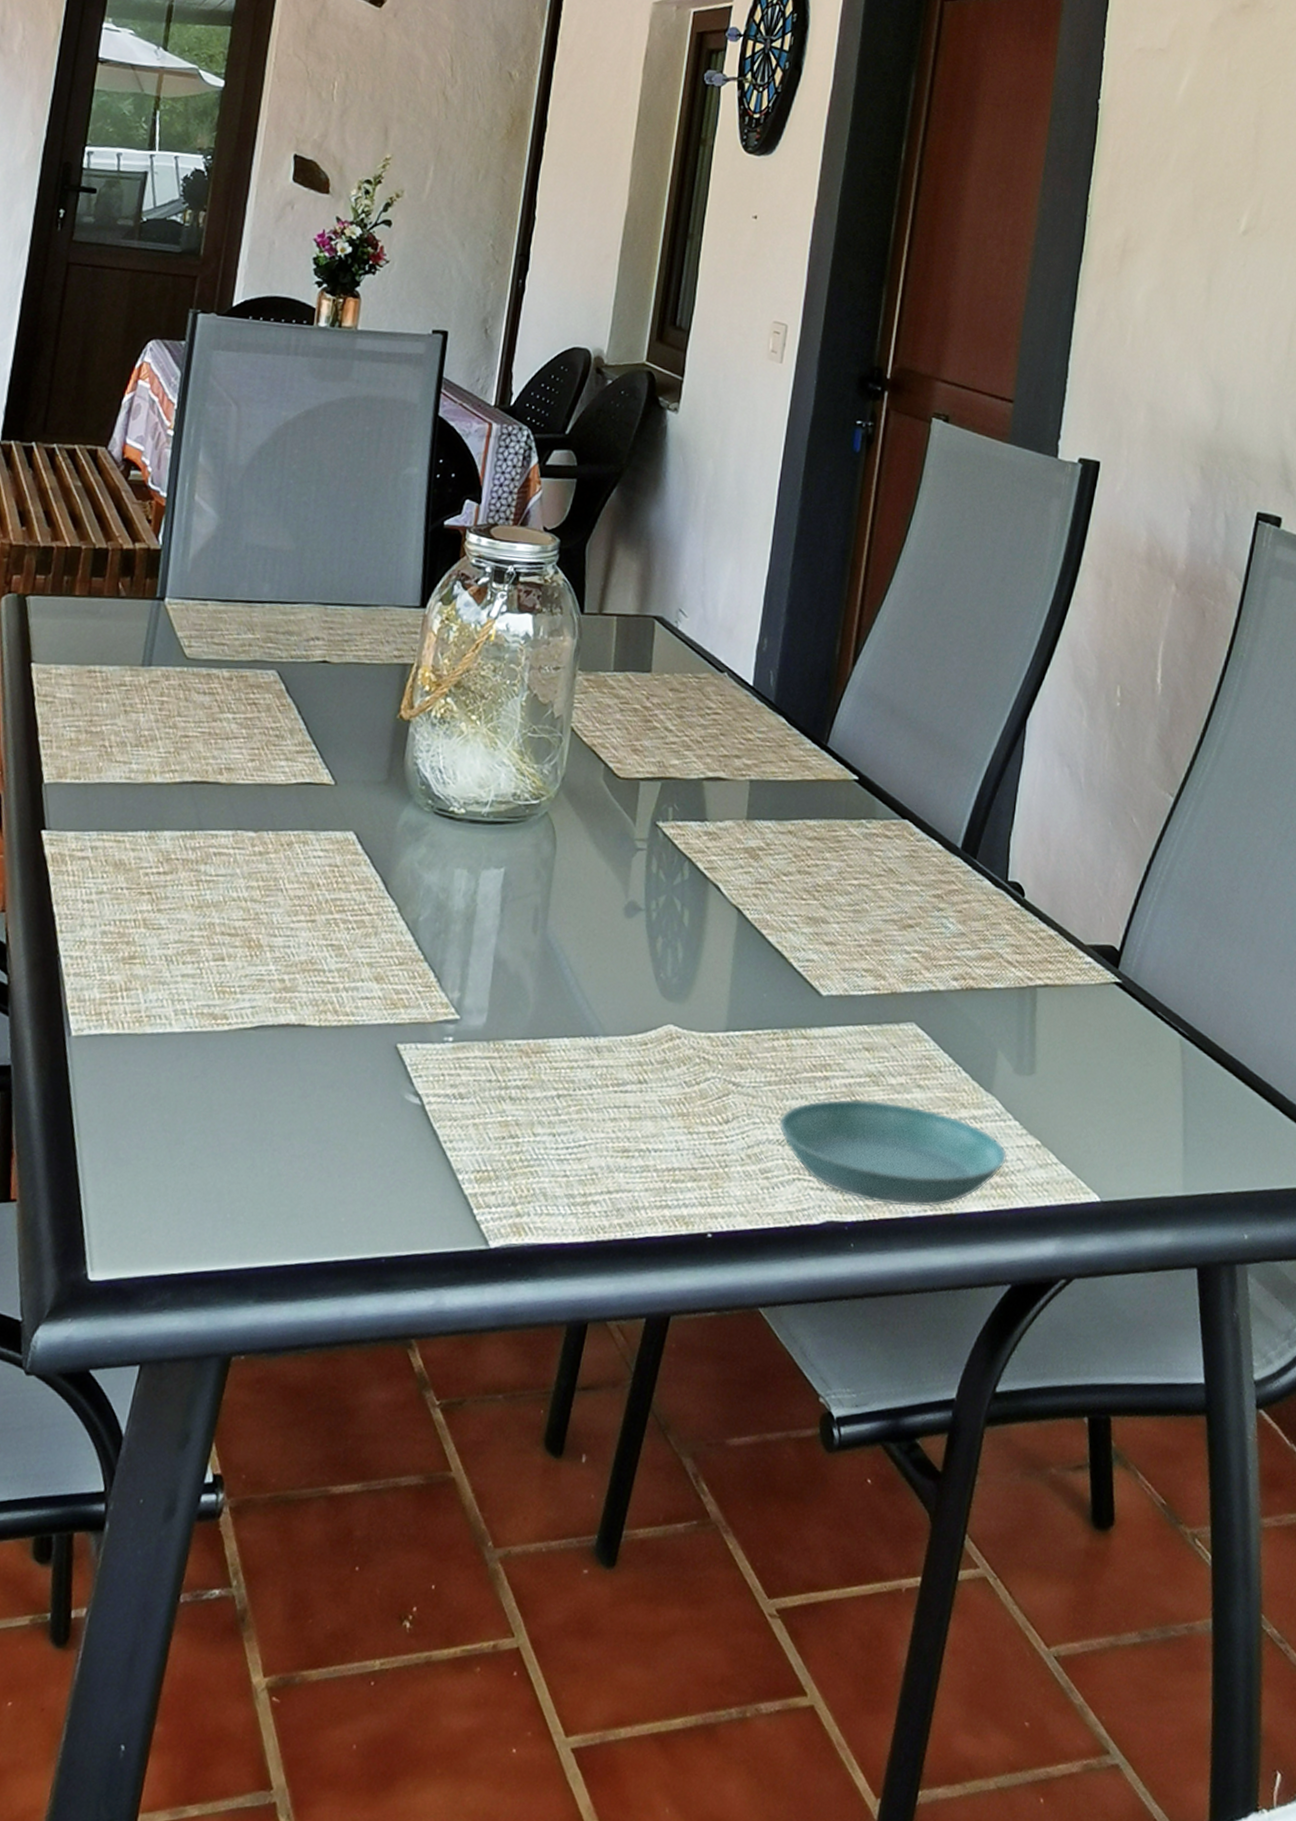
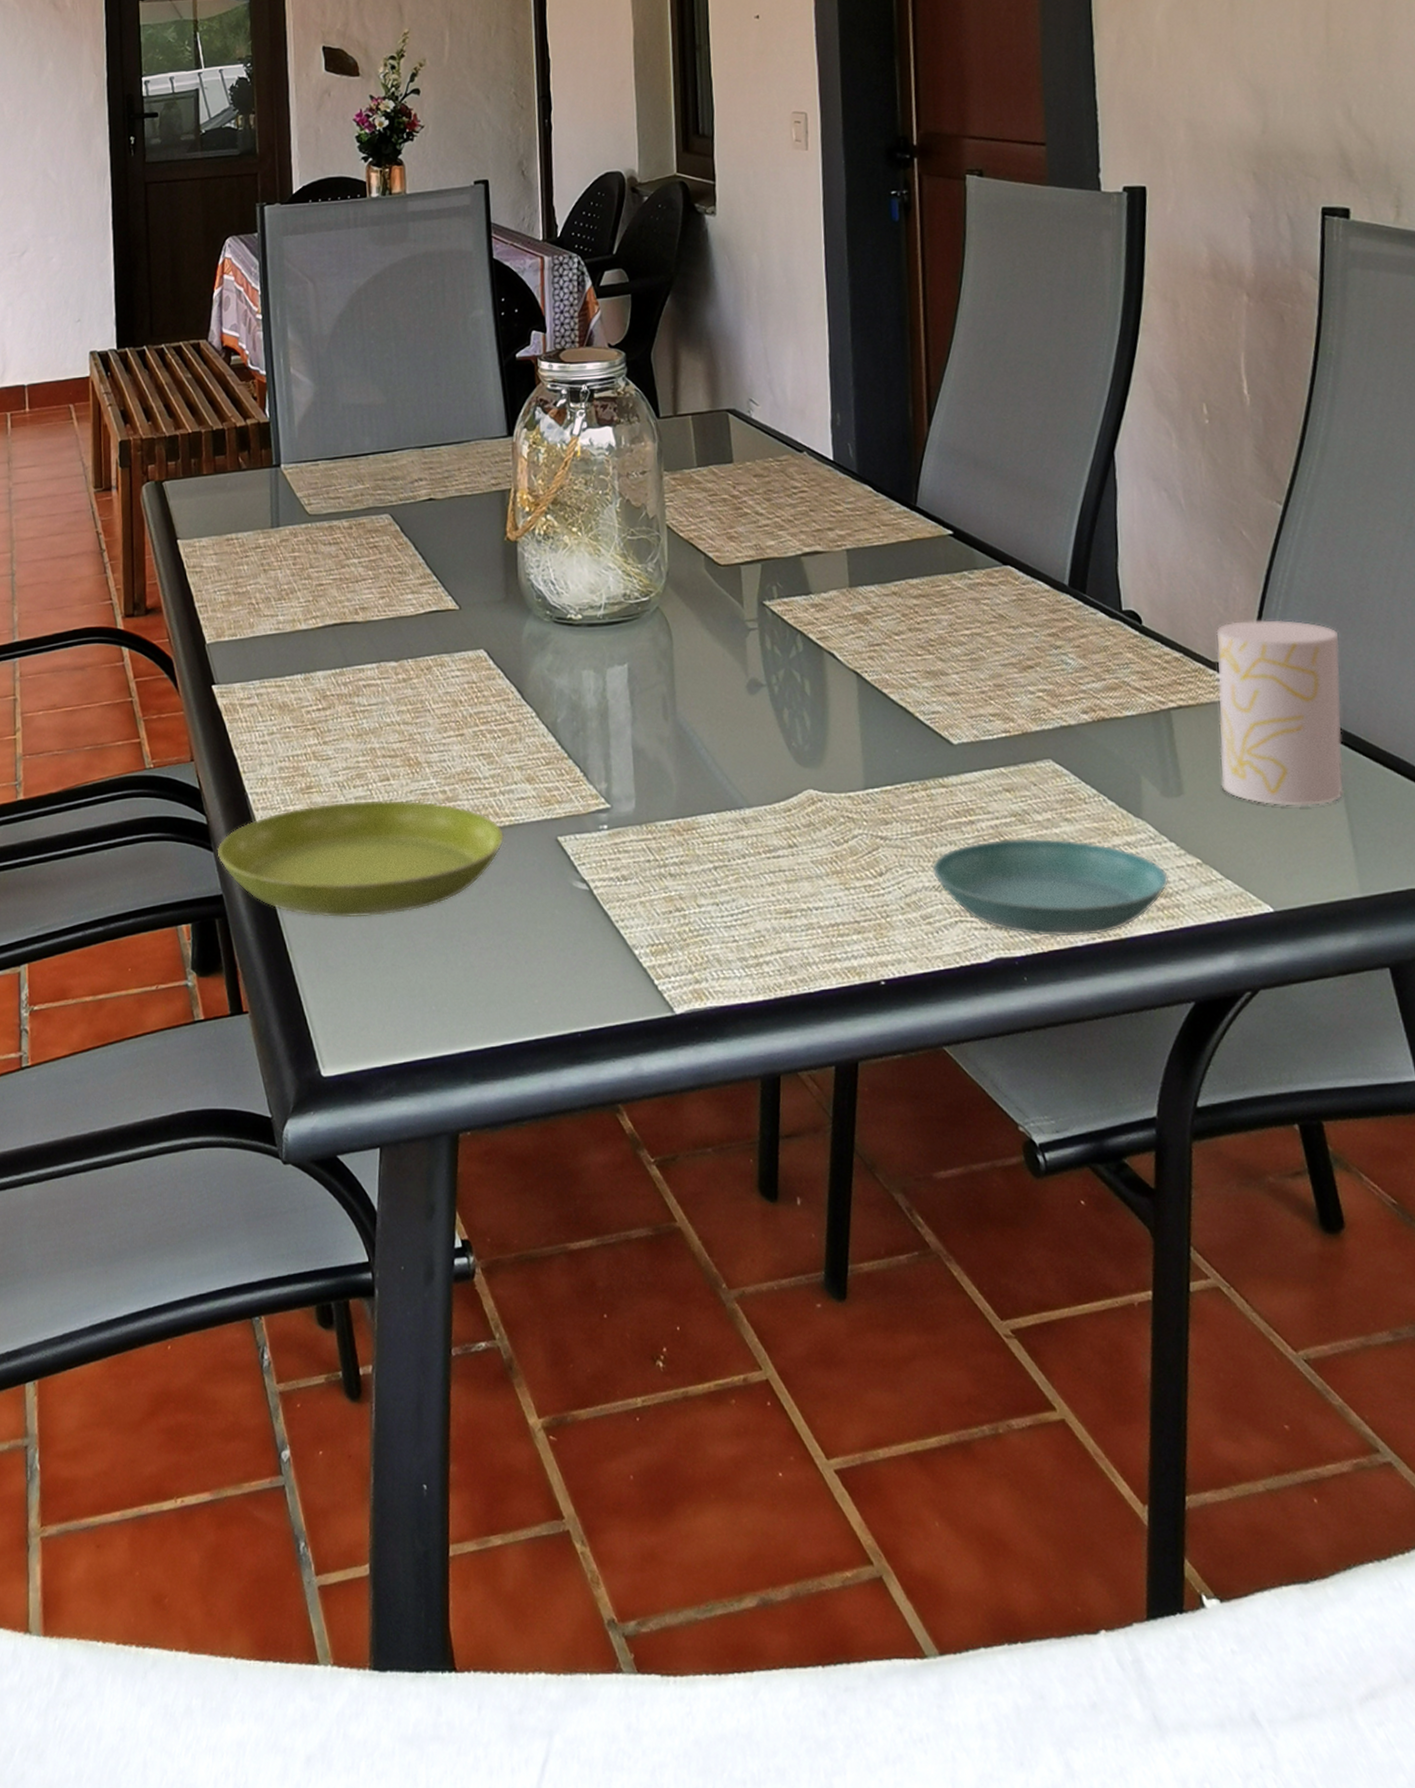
saucer: none [13,978,341,1109] -> present [216,800,505,917]
cup: none [1072,906,1205,1100] -> present [1216,619,1344,806]

